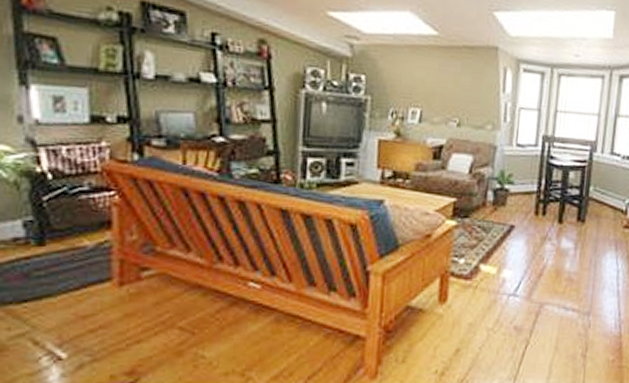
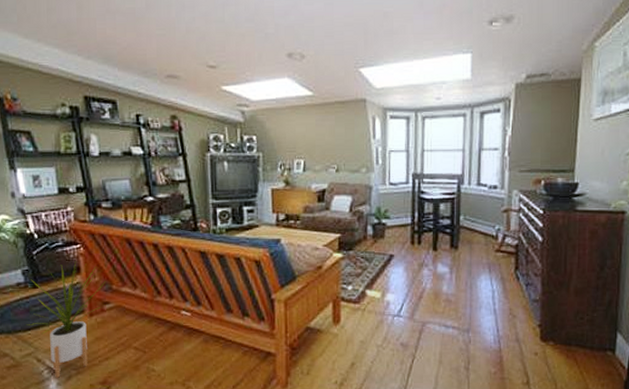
house plant: none [22,214,148,367] -> present [27,262,106,378]

